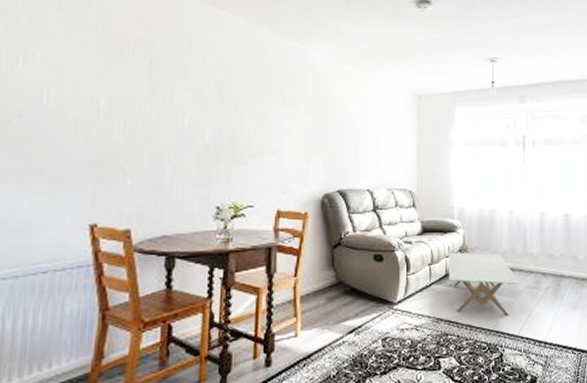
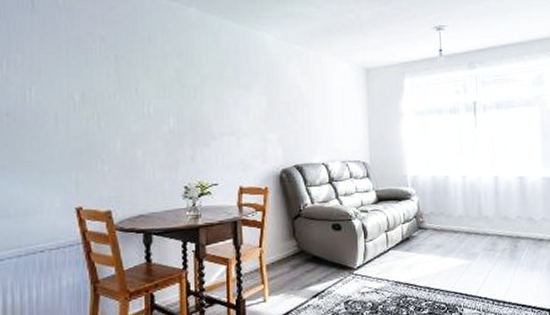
coffee table: present [448,252,520,316] -> none [404,218,476,278]

